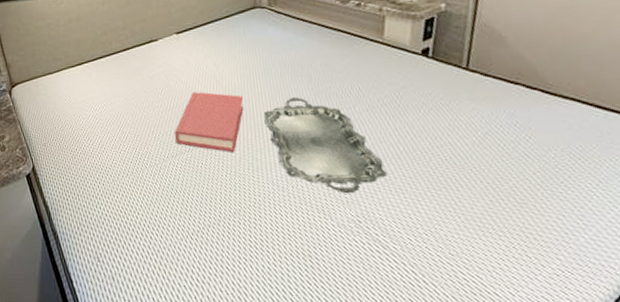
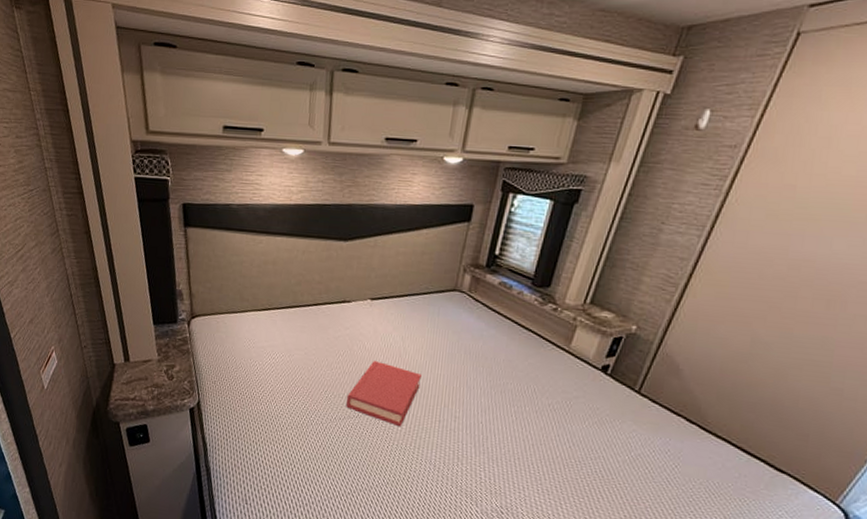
serving tray: present [264,97,388,194] -> none [436,385,539,486]

